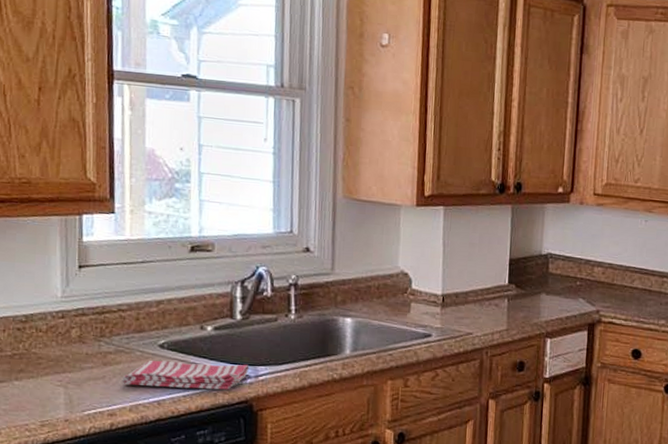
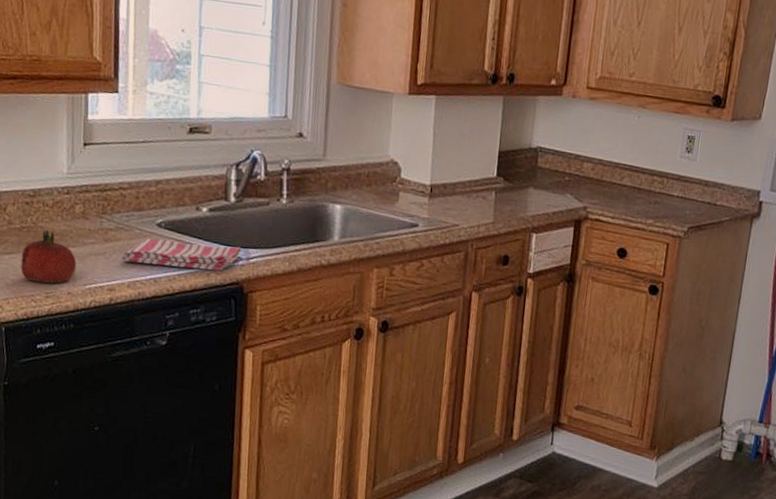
fruit: none [13,356,74,412] -> present [21,230,77,284]

